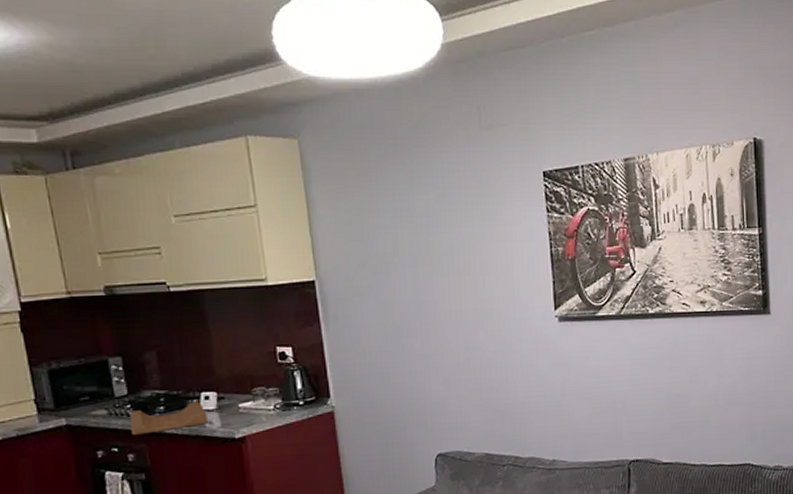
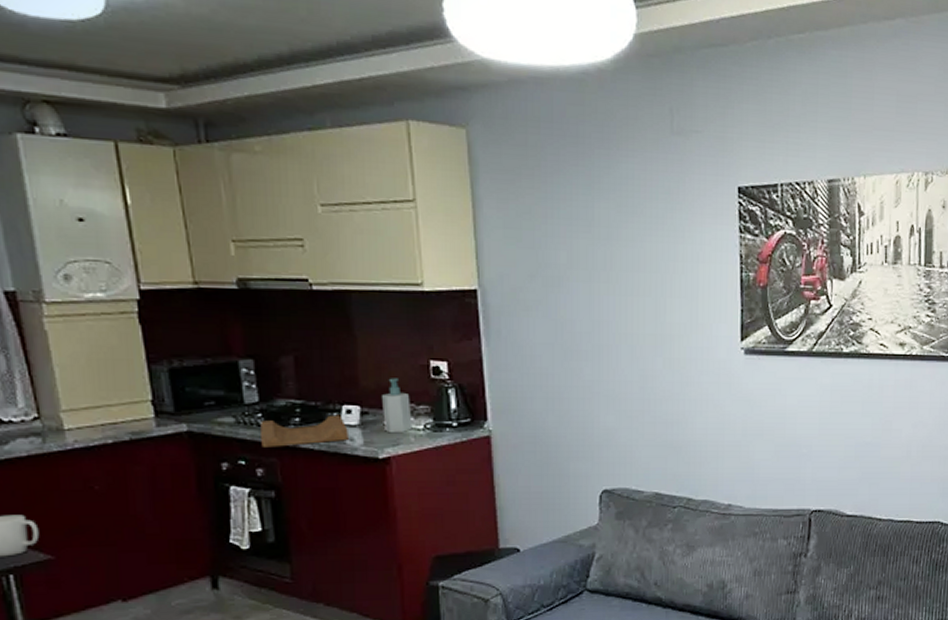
soap bottle: none [236,365,264,415] -> present [382,378,413,434]

